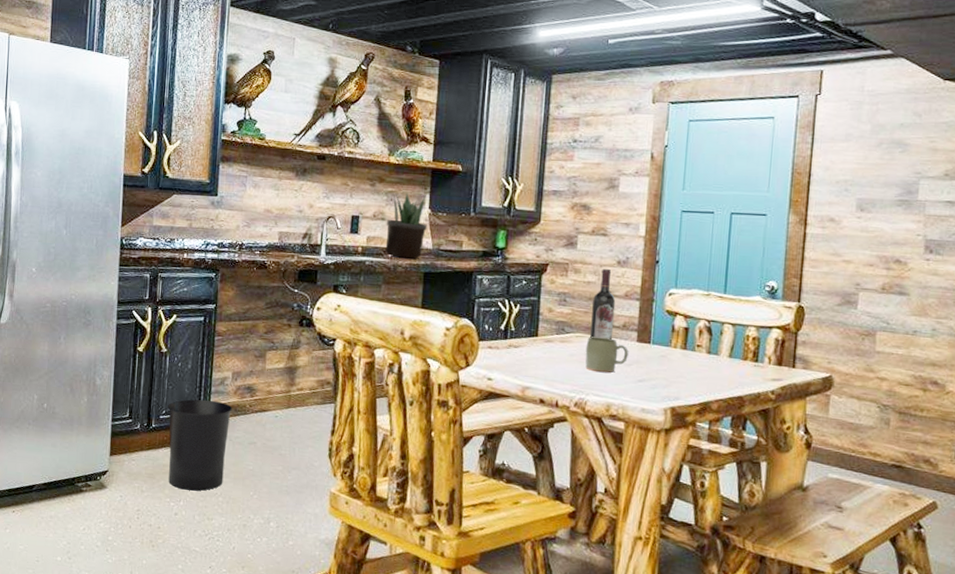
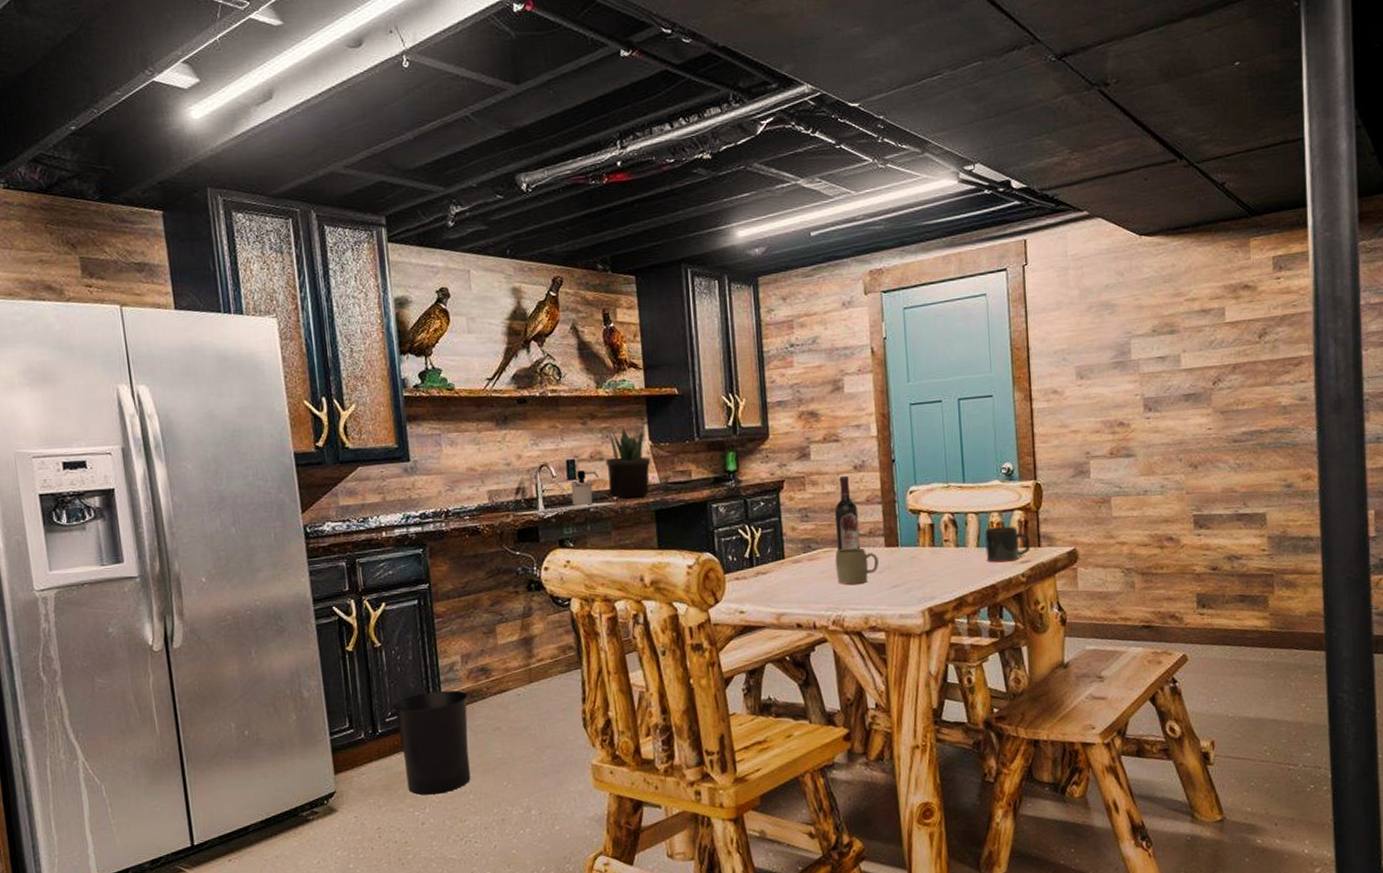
soap dispenser: none [350,226,378,259] -> present [570,470,598,506]
mug: none [737,340,784,379] -> present [985,526,1030,563]

